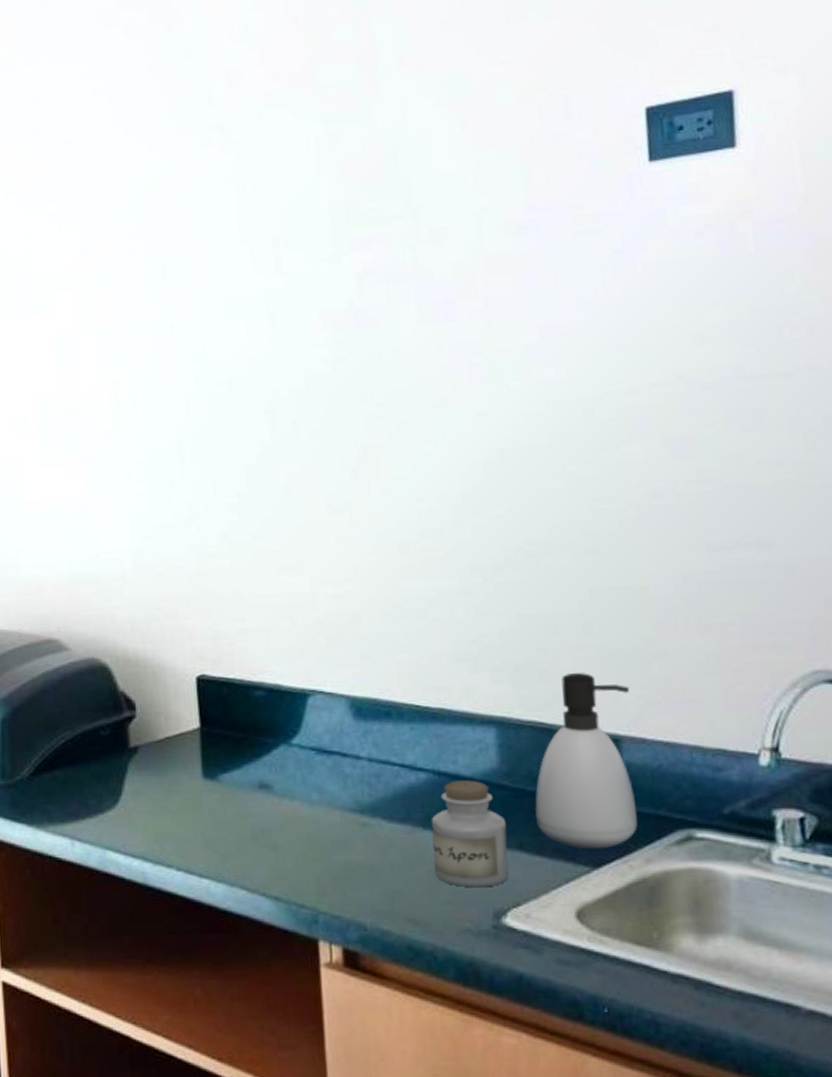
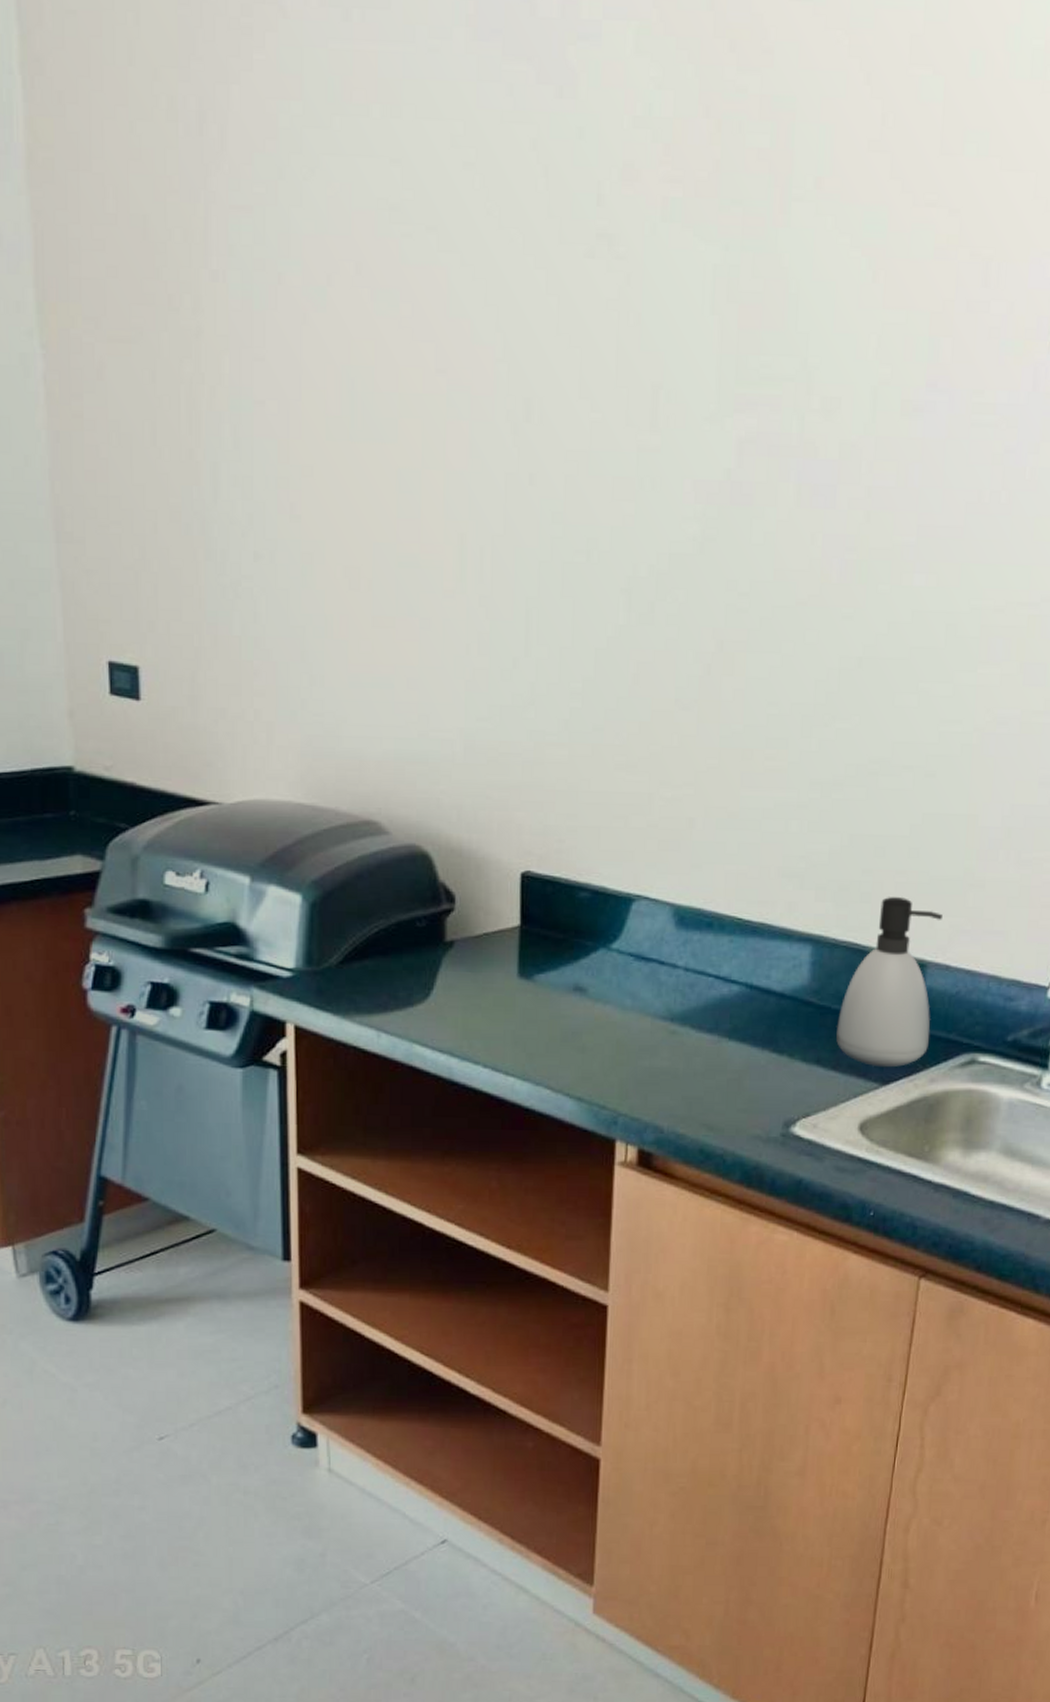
jar: present [431,780,509,888] -> none [734,994,809,1098]

